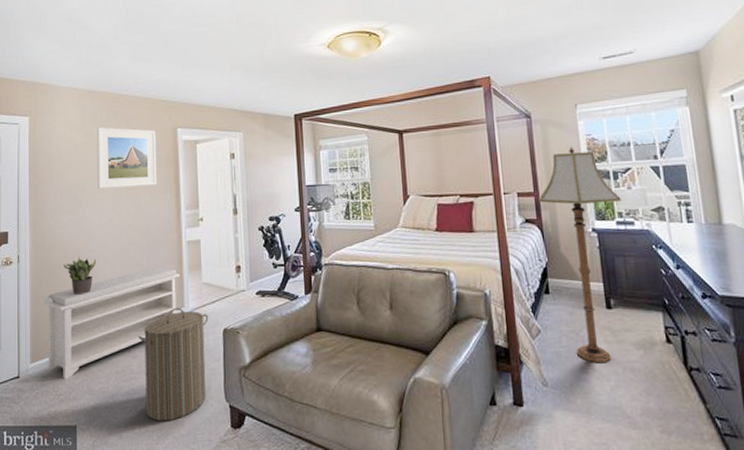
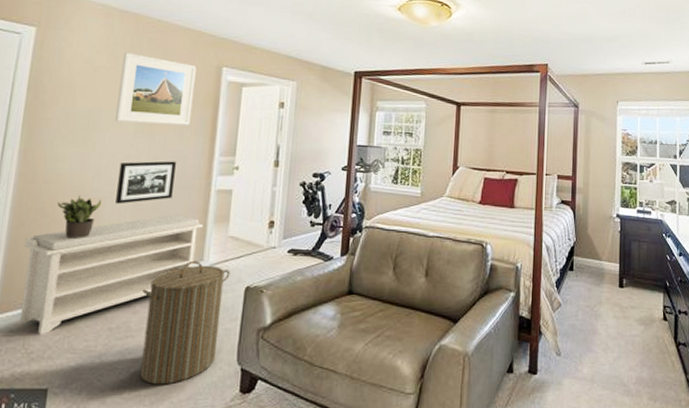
picture frame: none [106,219,151,262] -> present [115,161,176,204]
floor lamp: present [539,146,621,363] -> none [575,138,644,336]

